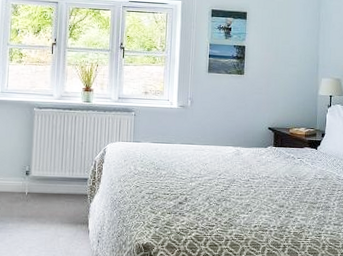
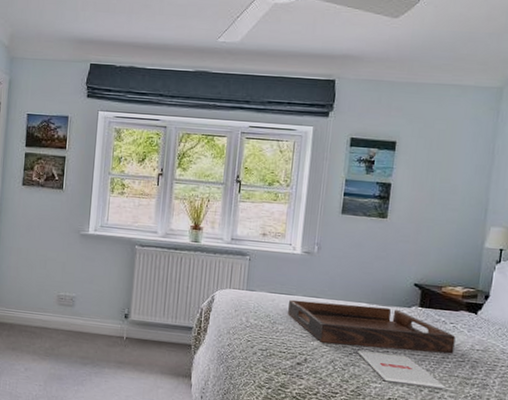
serving tray: none [169,147,303,184] -> present [288,299,456,354]
magazine: none [227,187,298,213] -> present [357,350,445,389]

